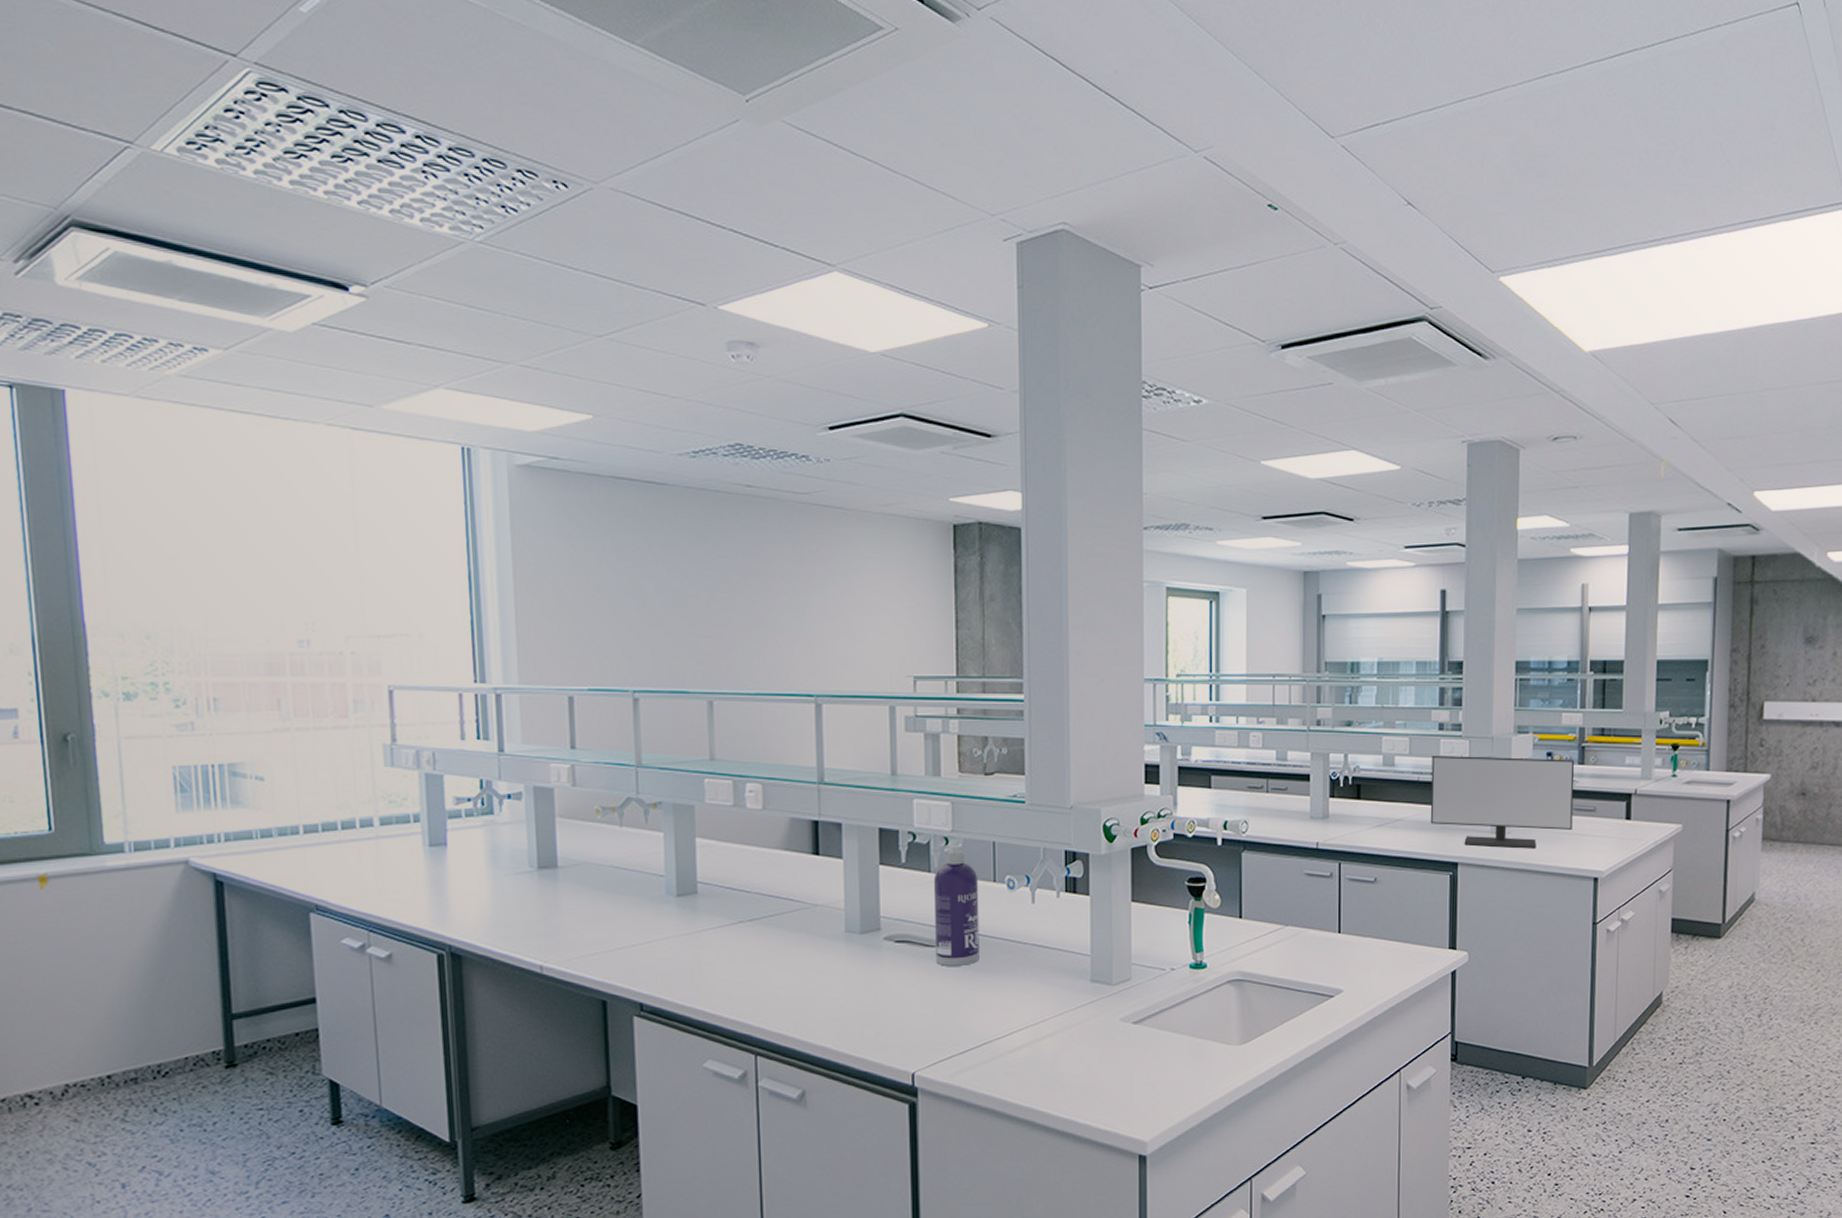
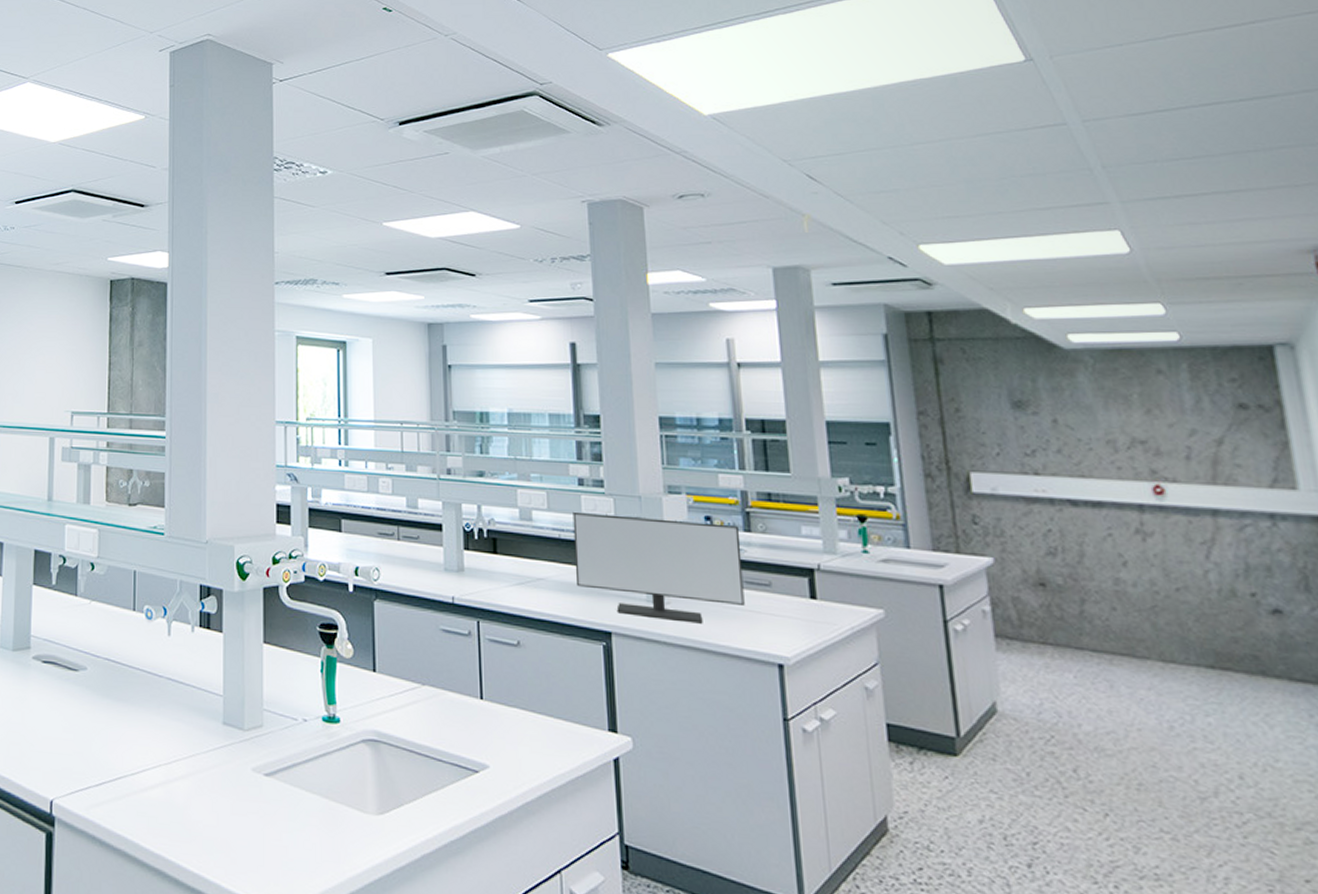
spray bottle: present [933,844,979,966] -> none [78,570,120,693]

